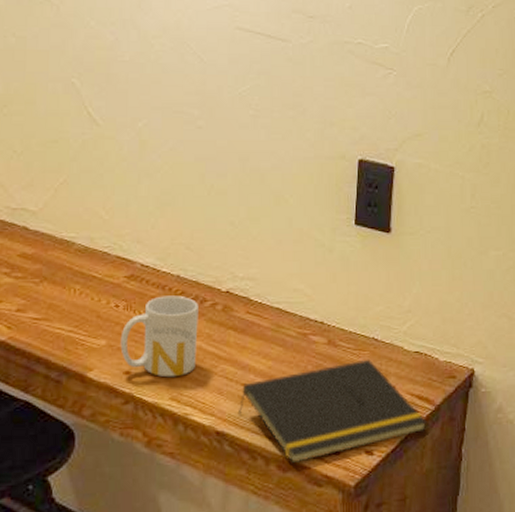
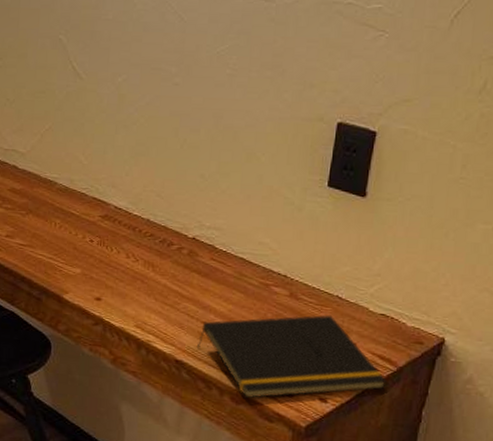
mug: present [120,295,198,378] -> none [93,236,166,308]

